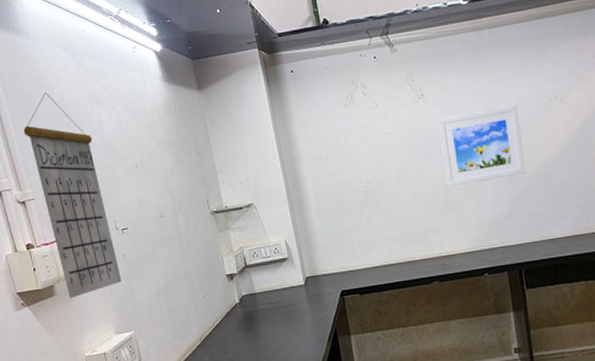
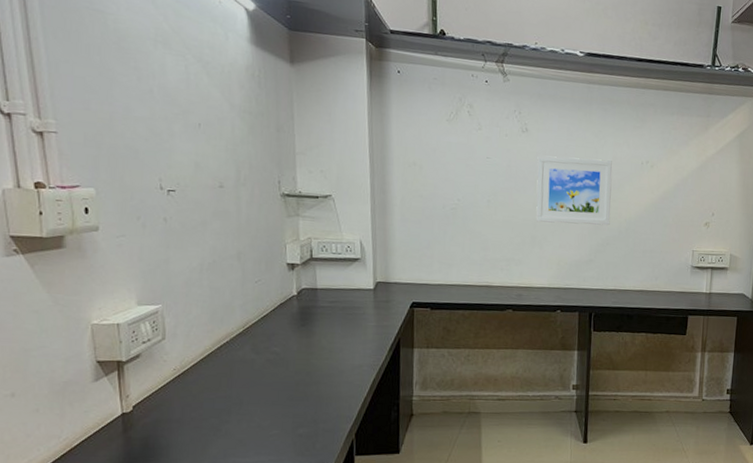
calendar: present [23,92,122,299] -> none [57,15,157,256]

